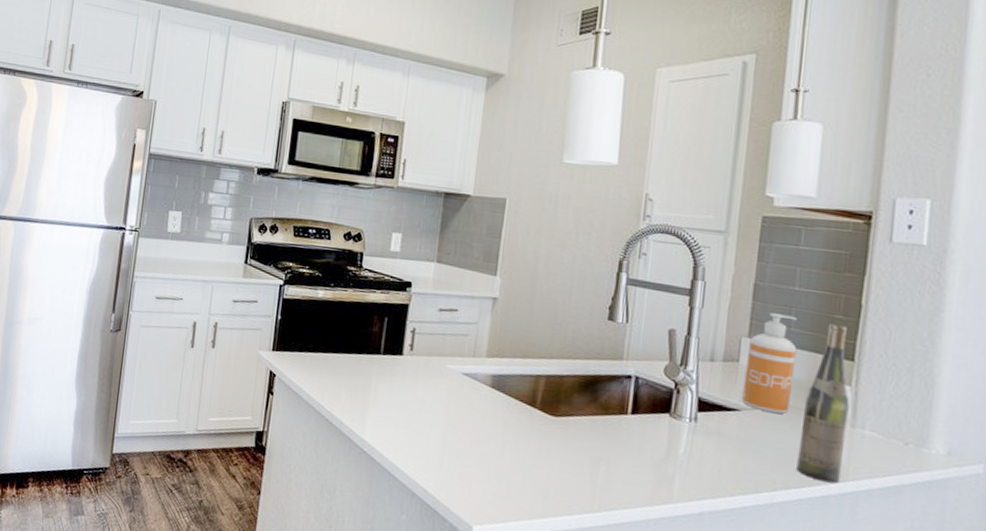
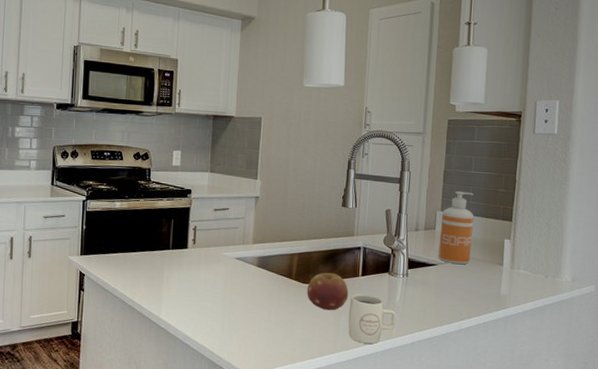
fruit: none [554,404,613,456] -> present [306,272,349,311]
mug: none [609,437,679,508] -> present [348,293,396,345]
wine bottle: present [796,324,850,484] -> none [476,196,510,310]

